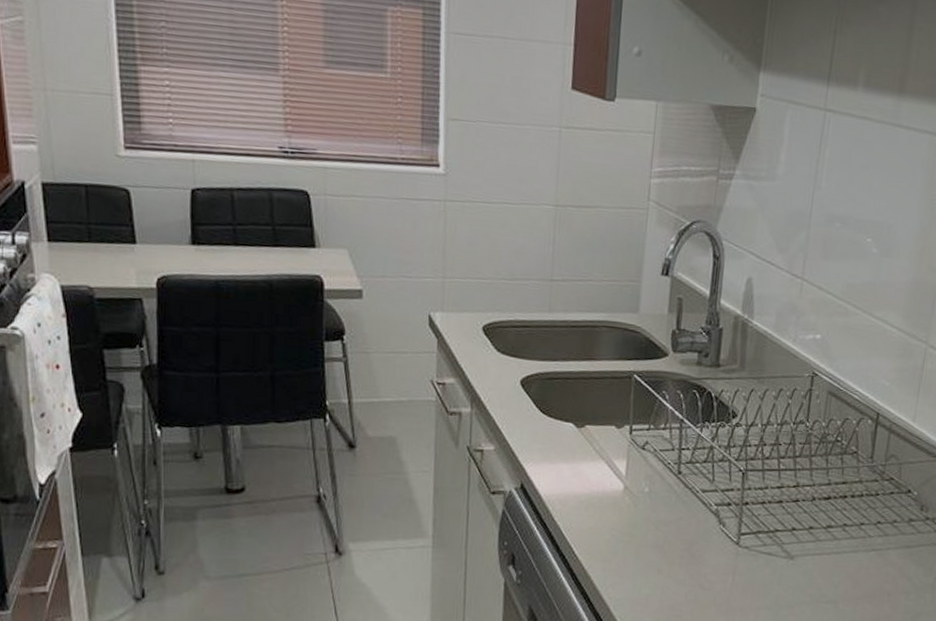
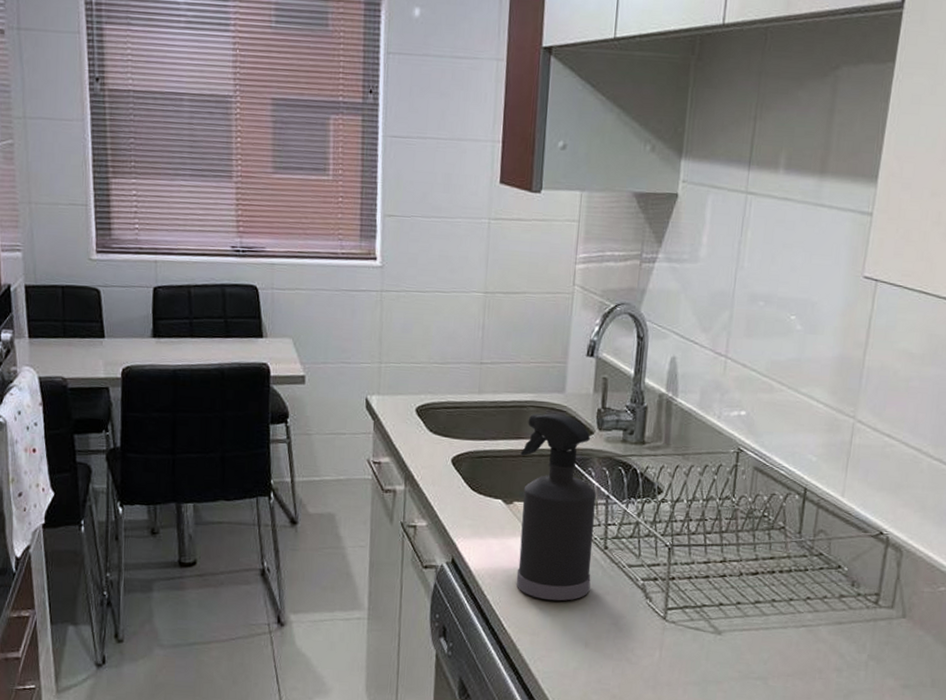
spray bottle: none [587,334,670,527] -> present [516,413,596,601]

